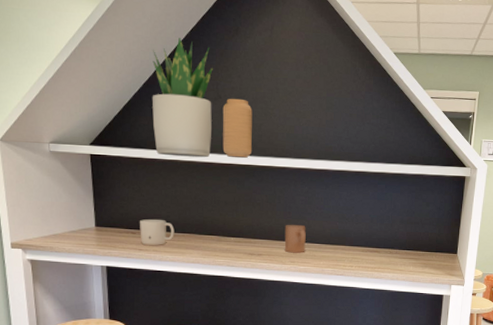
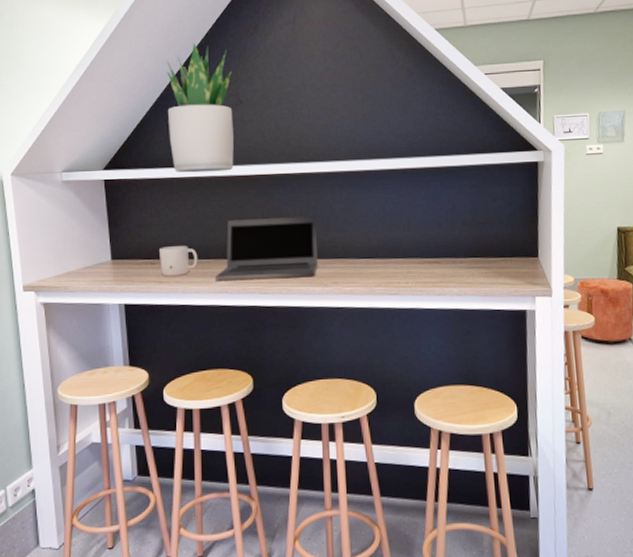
laptop: none [188,201,280,255] -> present [214,216,318,280]
vase: present [222,98,253,159] -> none [244,101,281,168]
cup: present [284,224,306,253] -> none [323,237,350,272]

